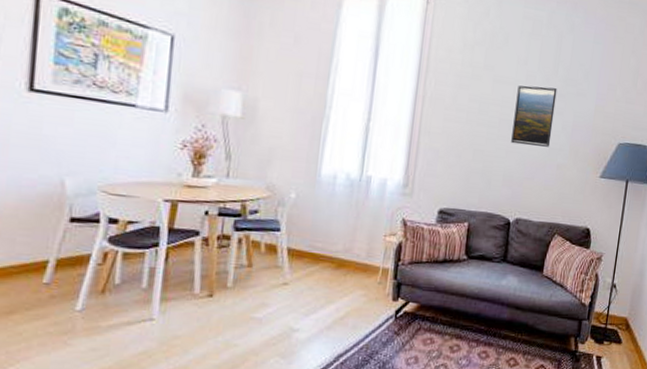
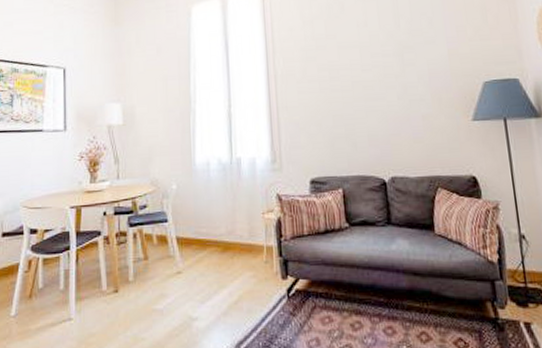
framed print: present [511,85,557,147] -> none [363,42,410,103]

